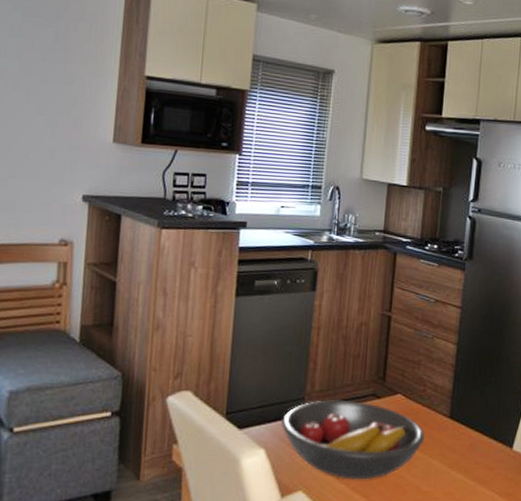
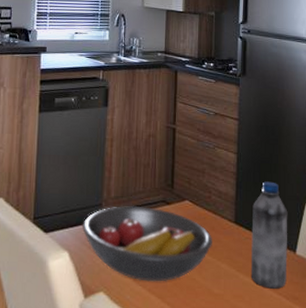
water bottle: none [463,374,508,486] -> present [250,181,288,289]

